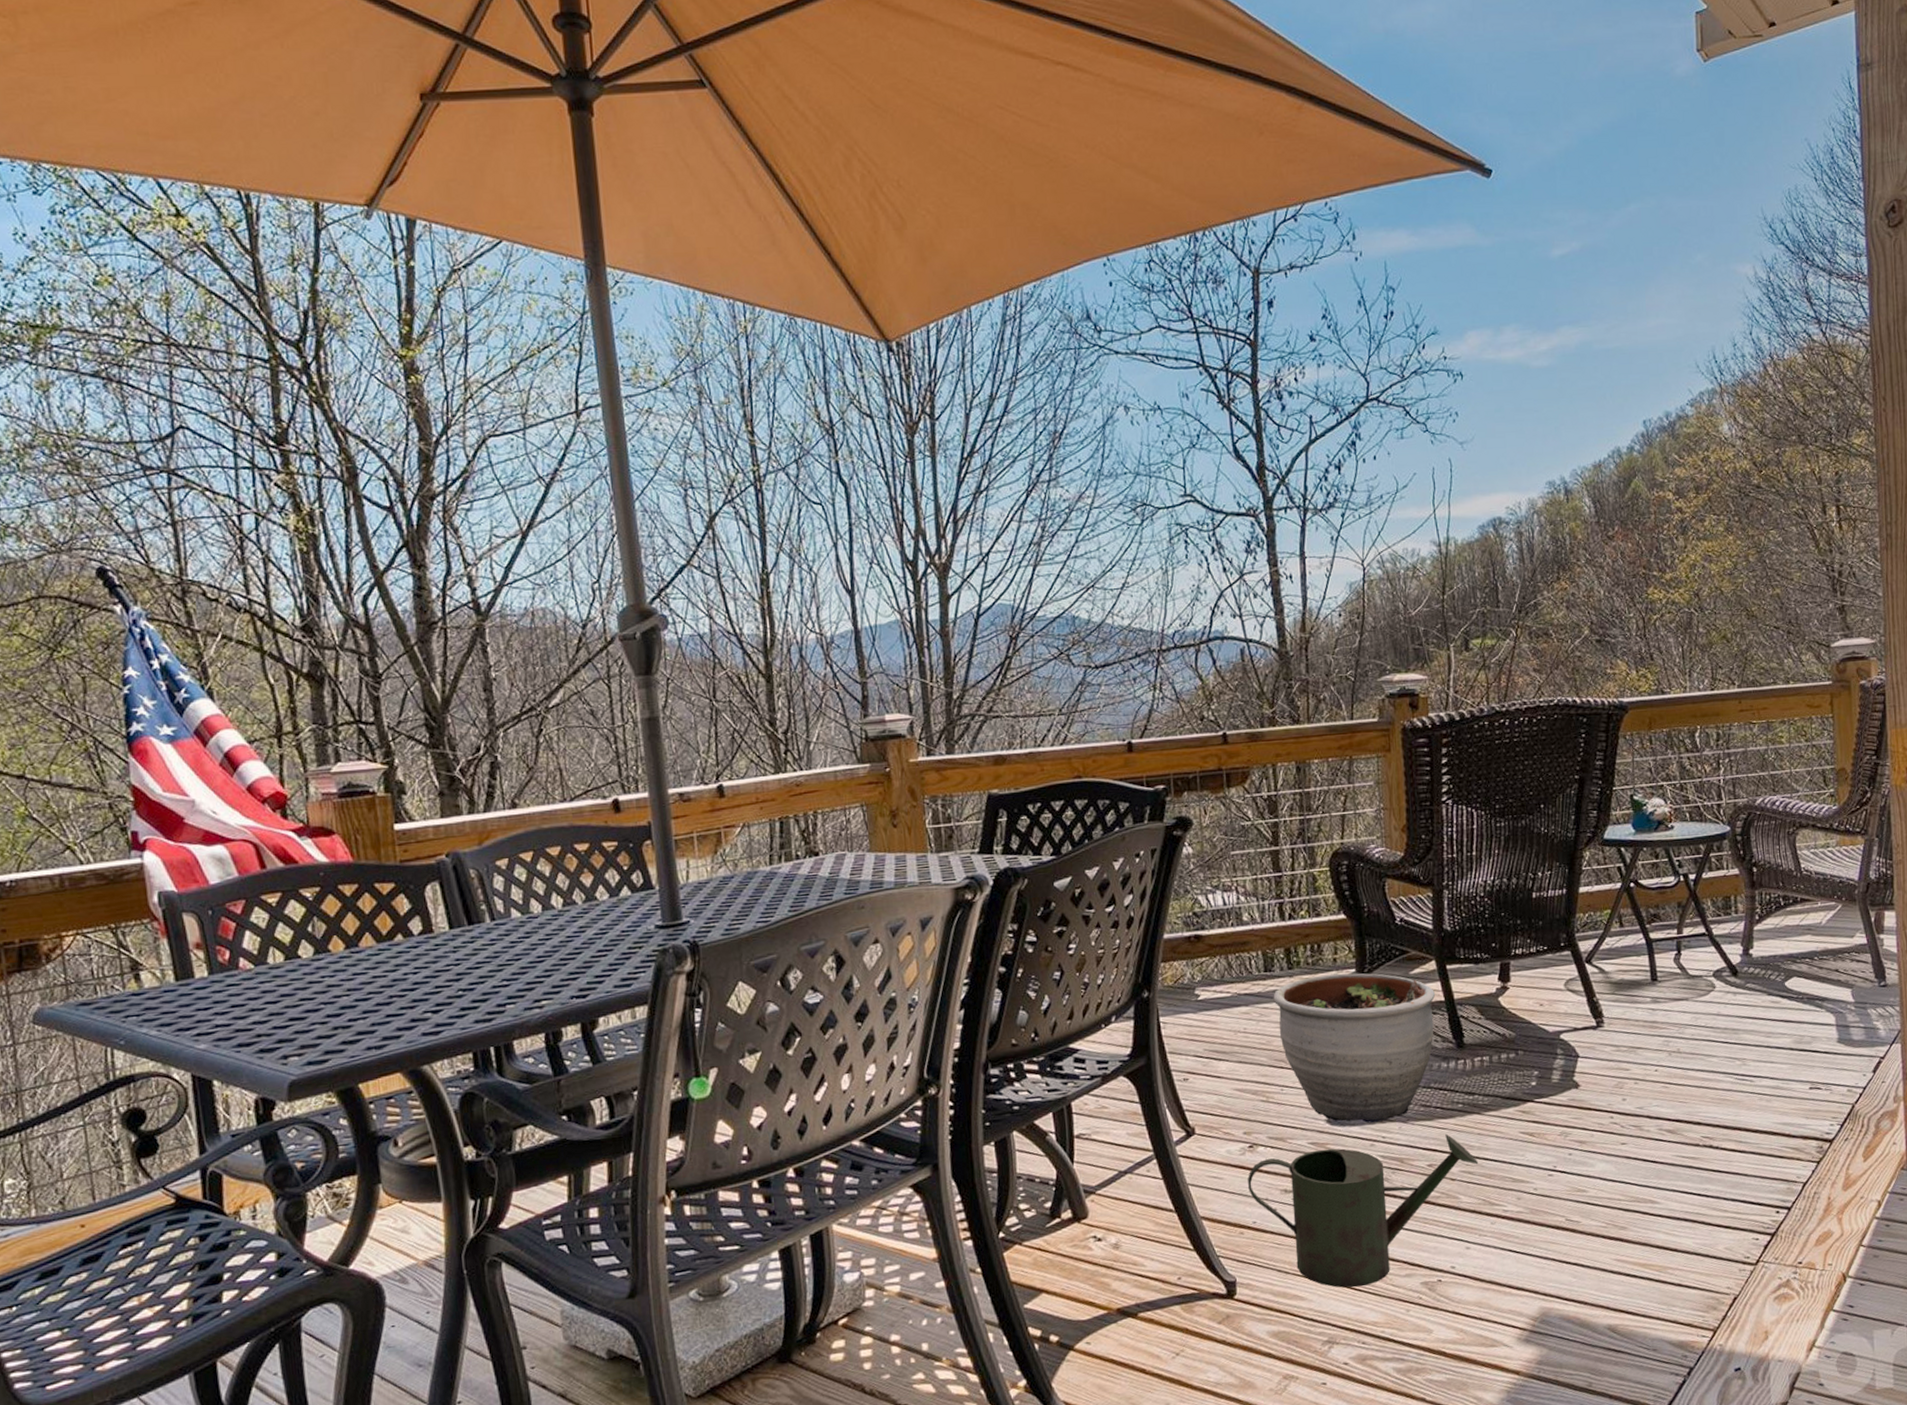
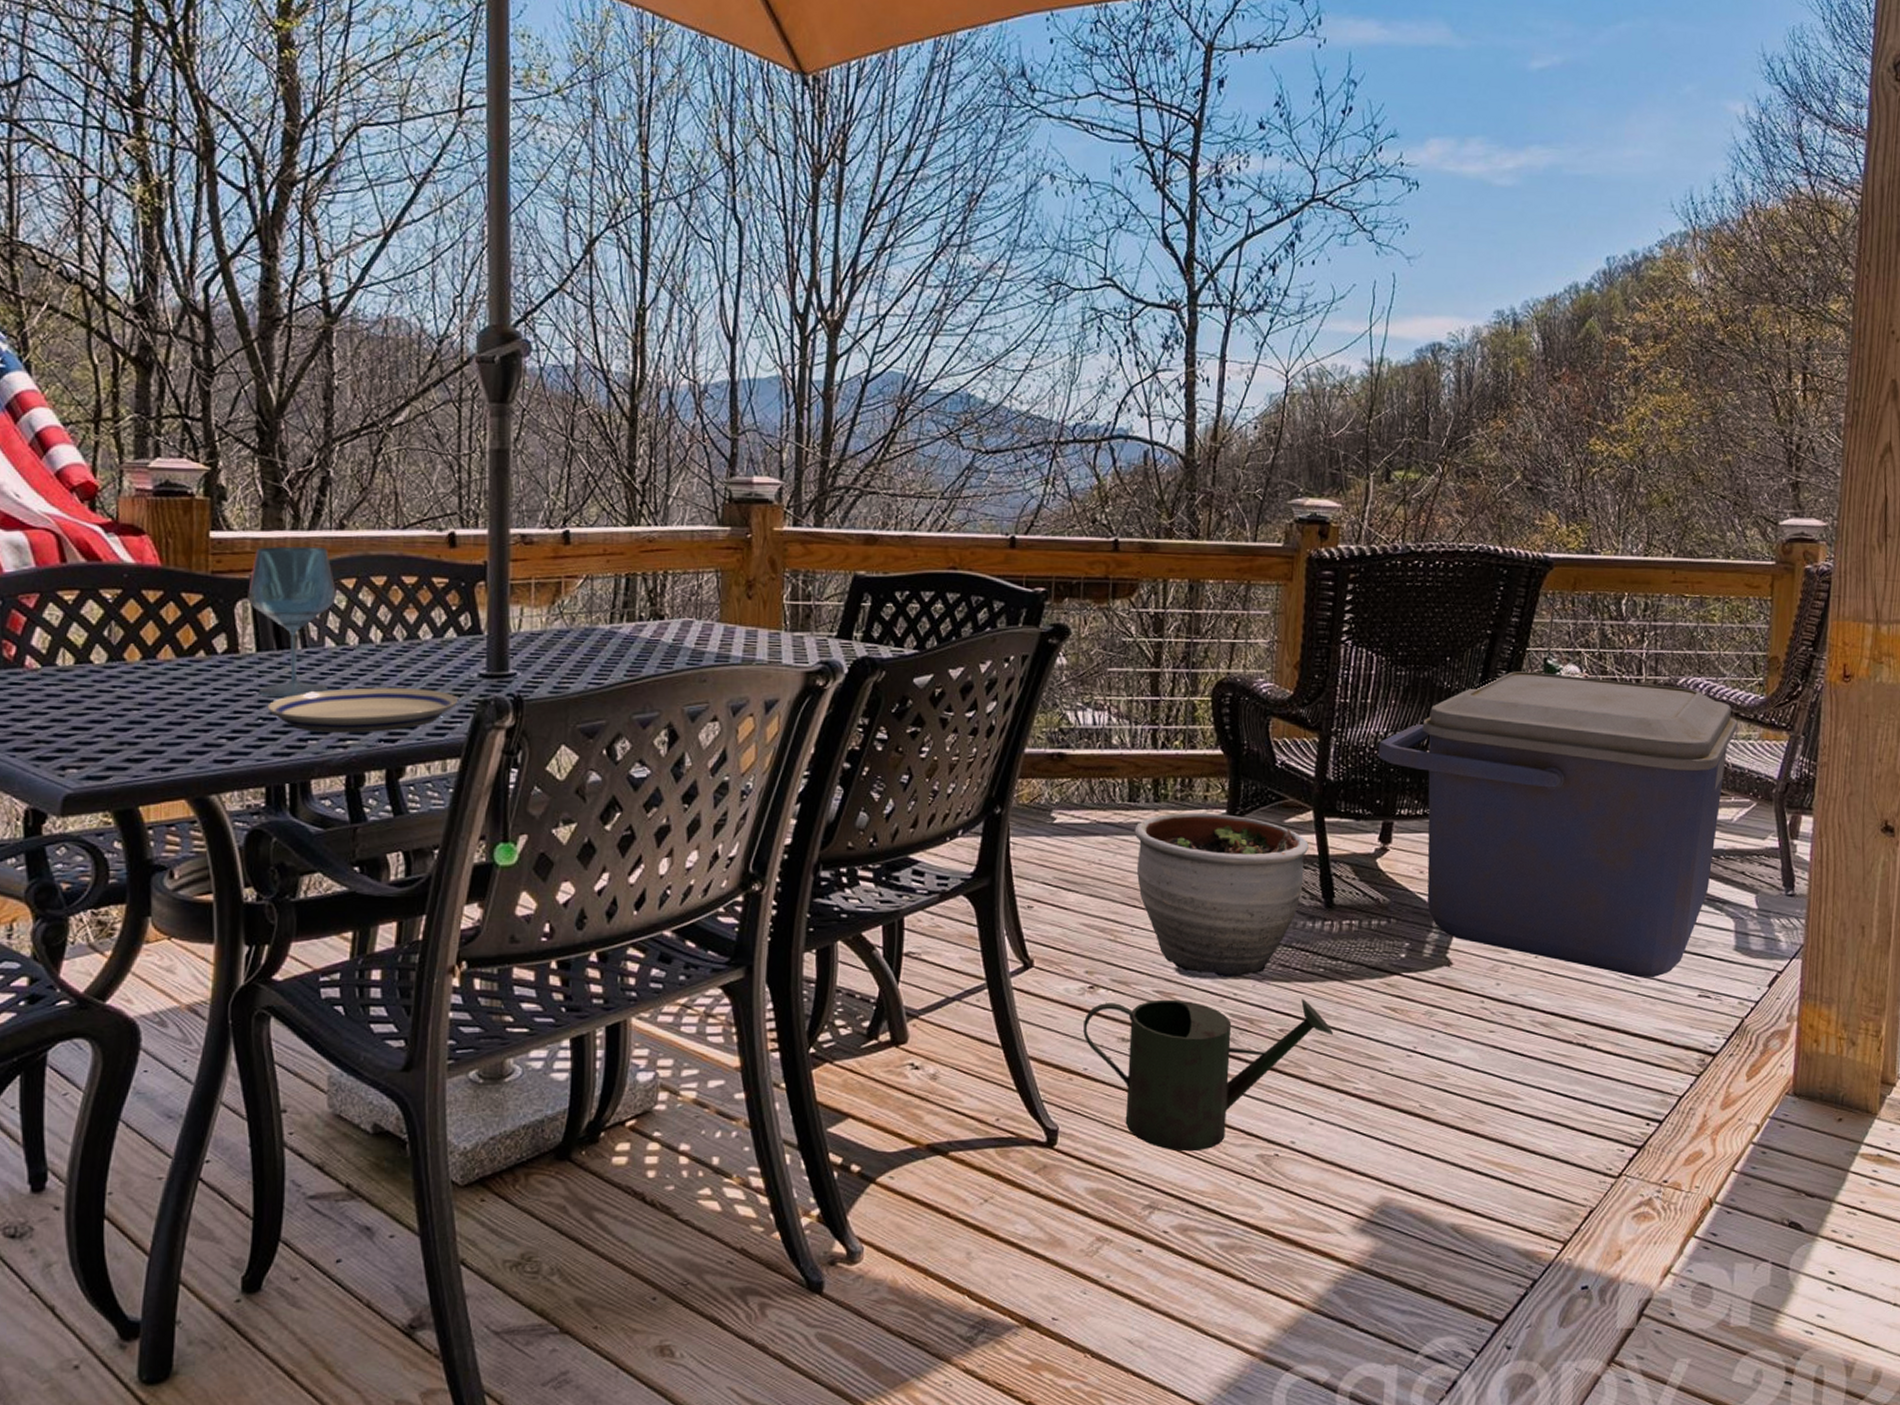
wine glass: none [435,827,520,970] -> present [248,546,336,698]
plate: none [465,945,640,997] -> present [267,687,459,733]
cooler: none [1488,806,1816,1078] -> present [1378,671,1738,978]

